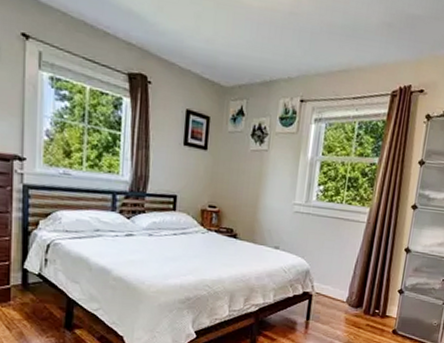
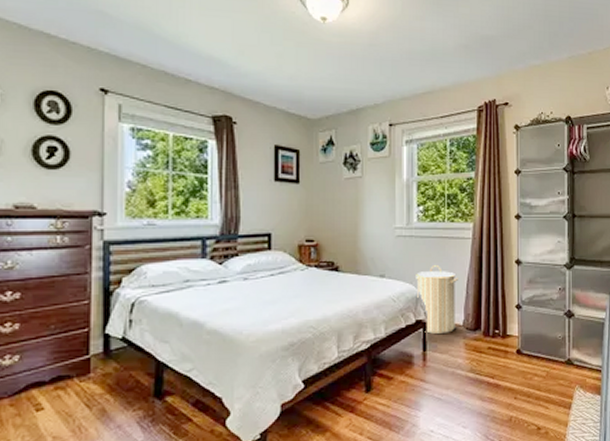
laundry hamper: none [307,244,348,307] -> present [416,265,458,334]

